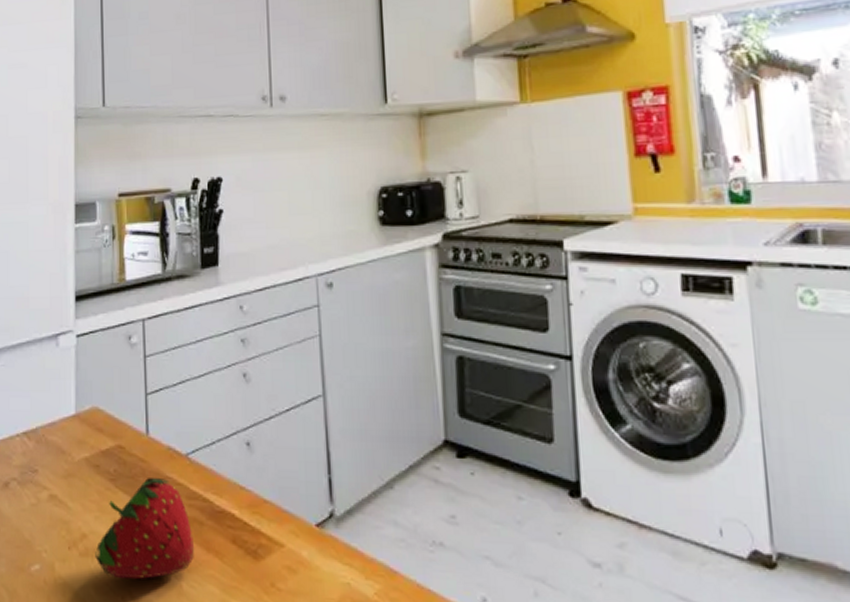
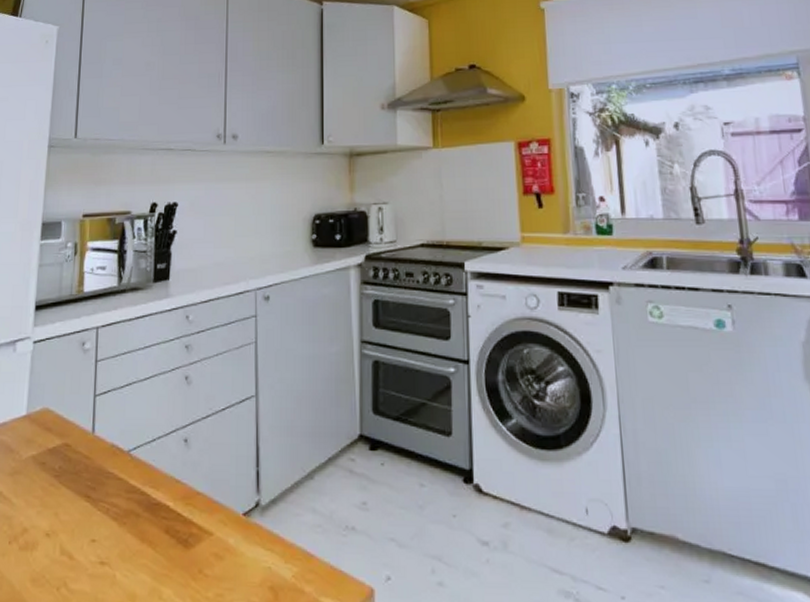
fruit: present [95,478,195,580] -> none [34,474,131,571]

